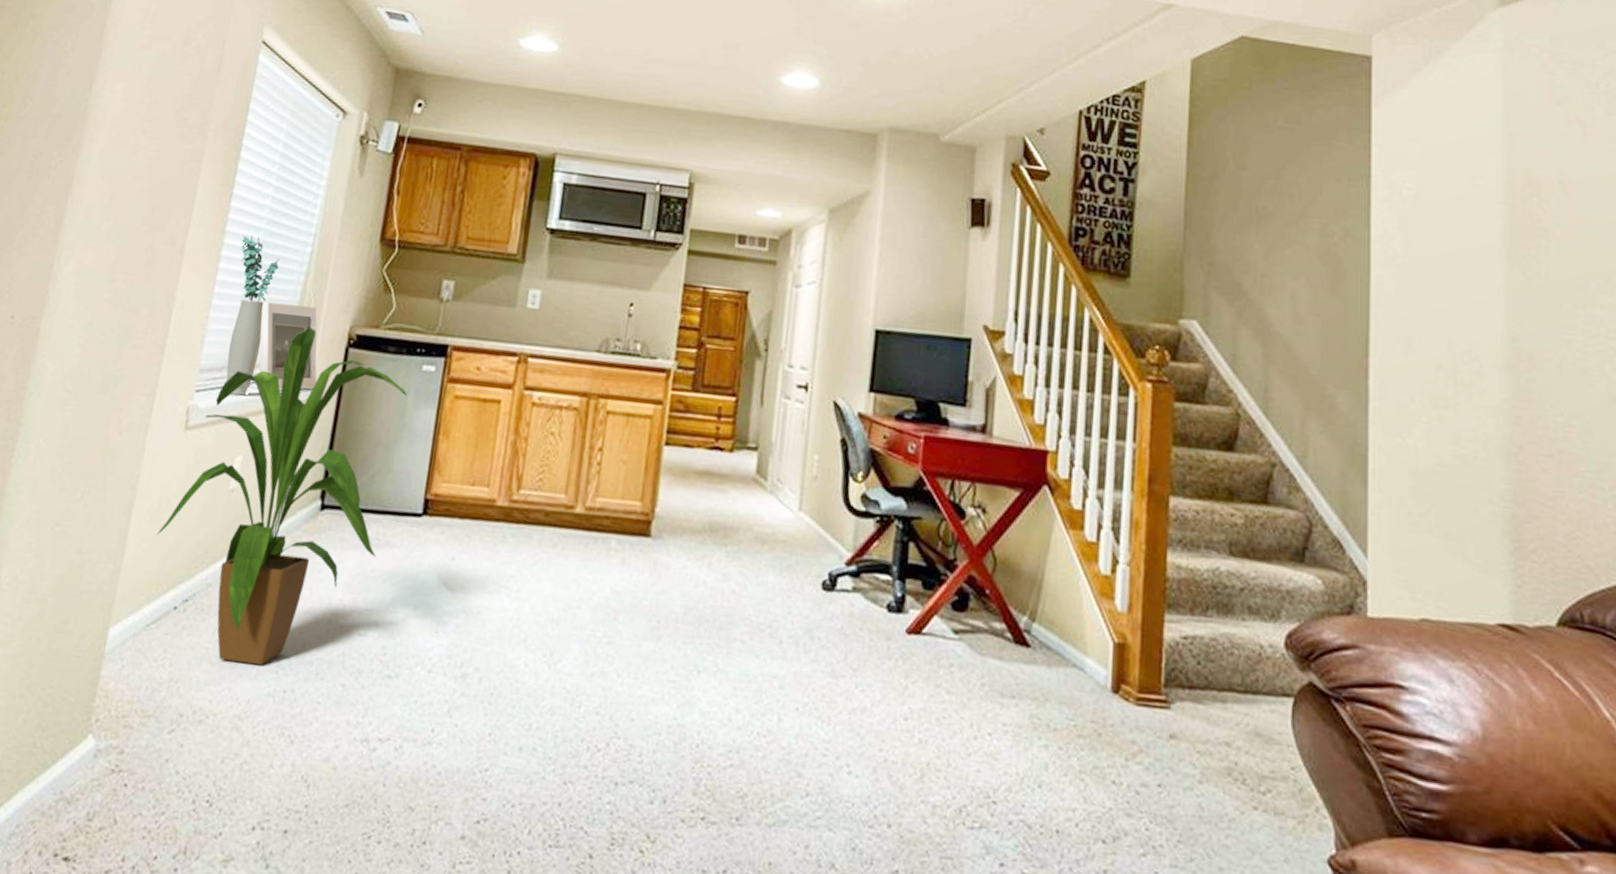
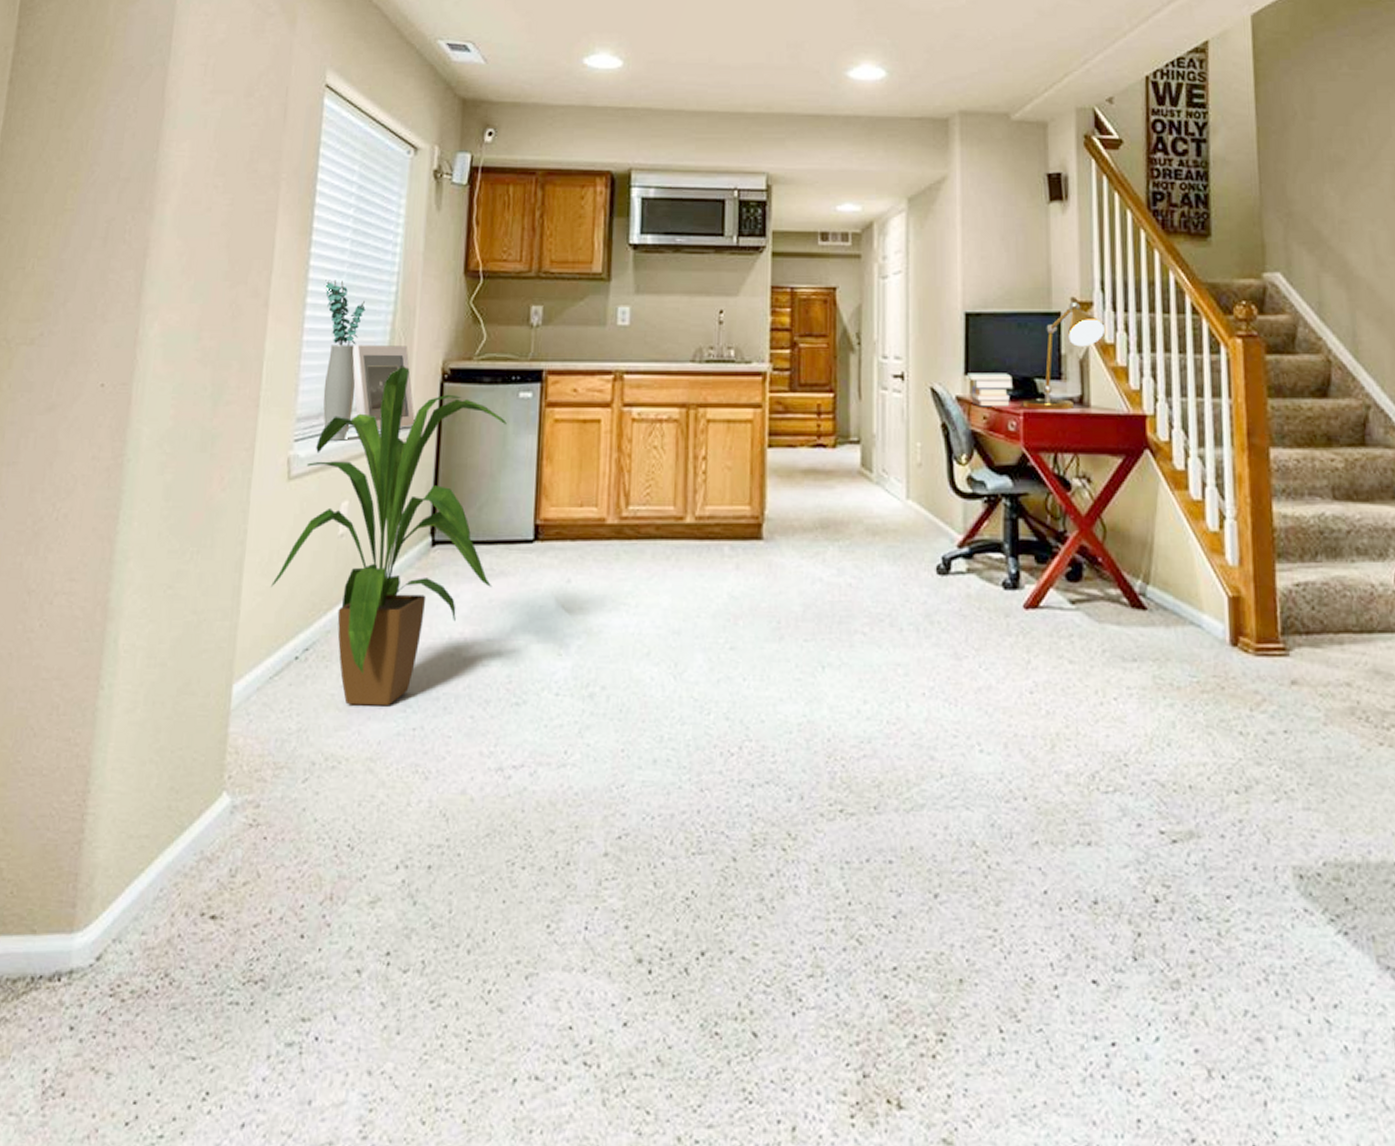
books: none [872,390,917,429] -> present [968,372,1013,408]
desk lamp: none [922,329,1015,438] -> present [1021,302,1106,411]

